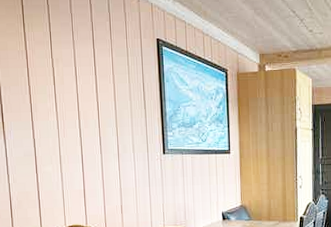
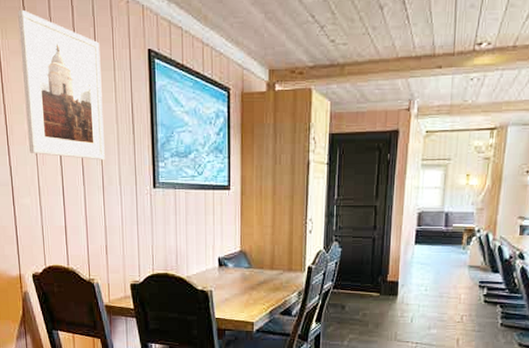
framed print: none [43,7,120,132] -> present [18,9,105,161]

